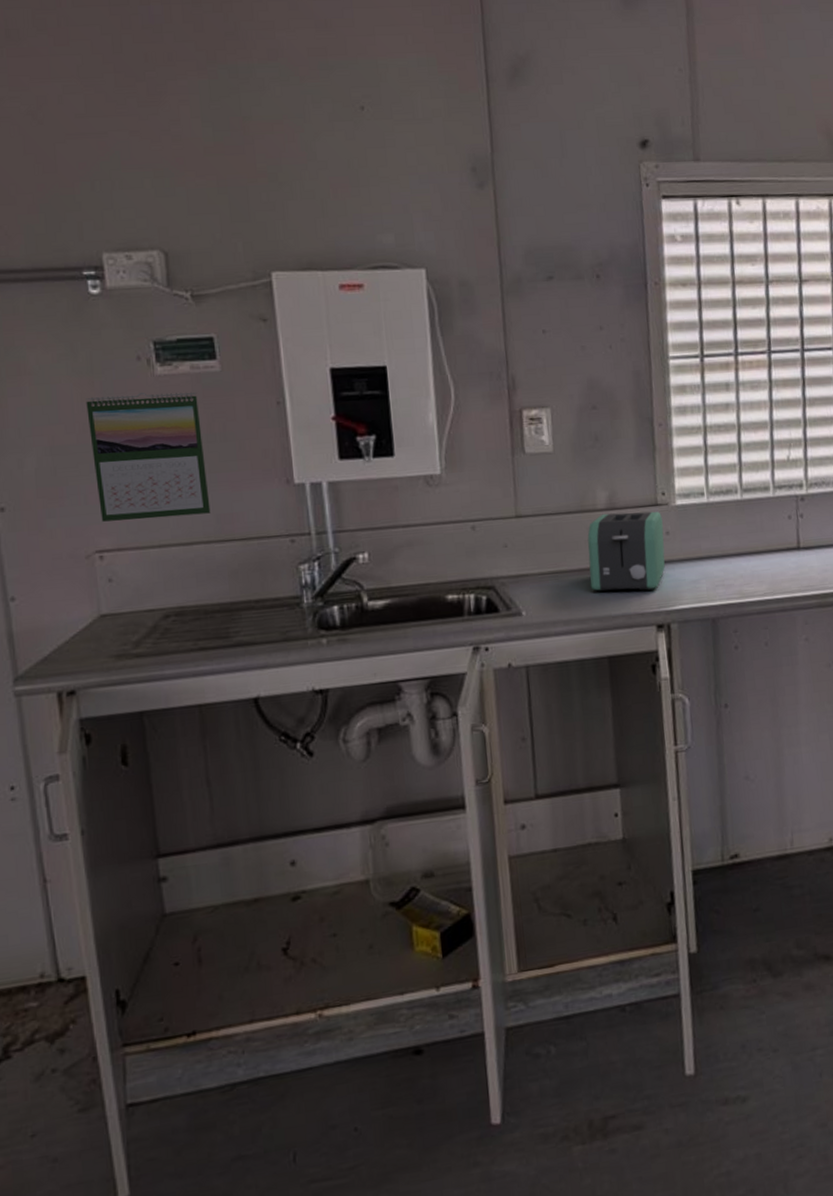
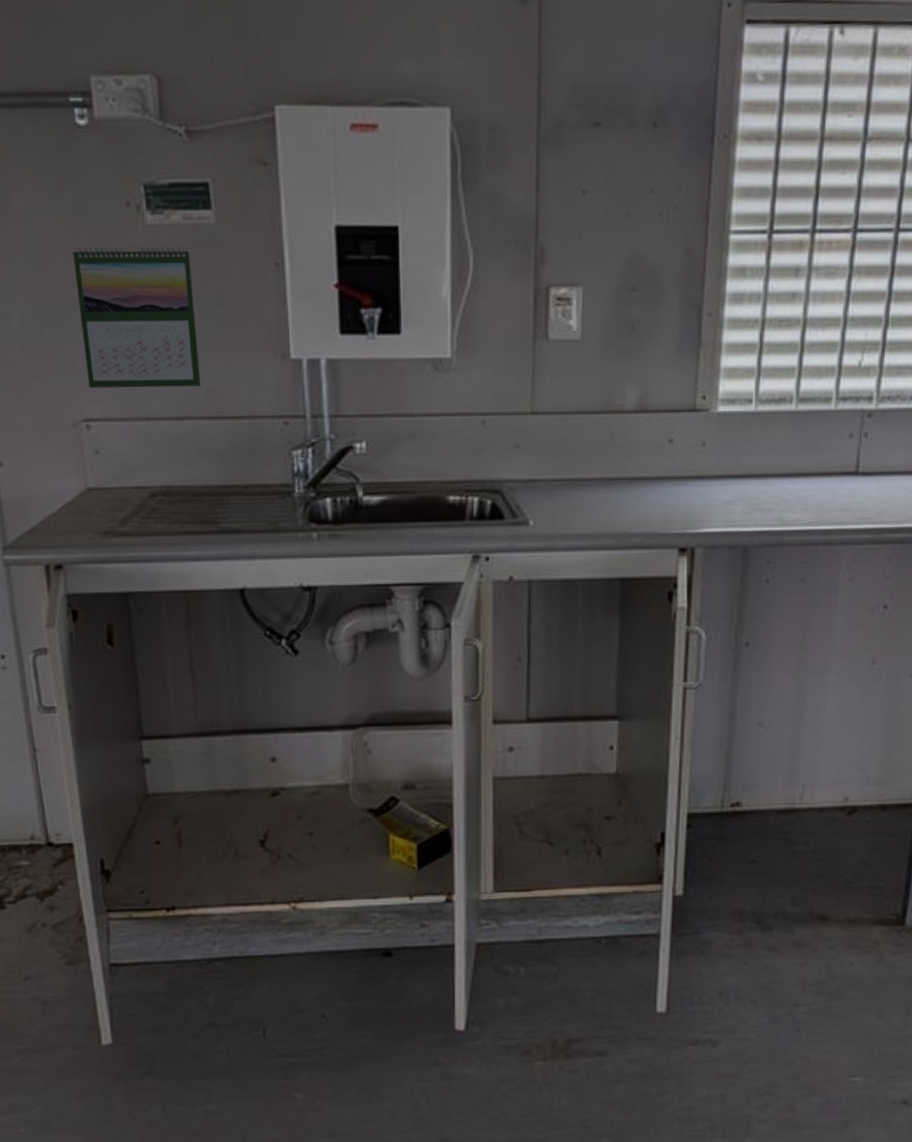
toaster: present [587,511,665,592] -> none [608,416,699,509]

